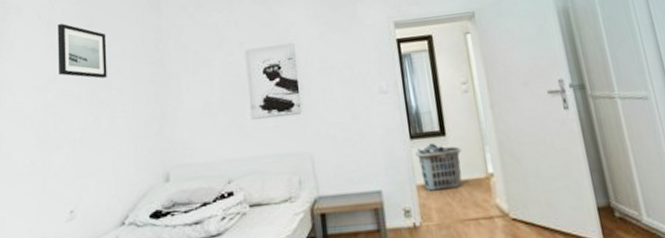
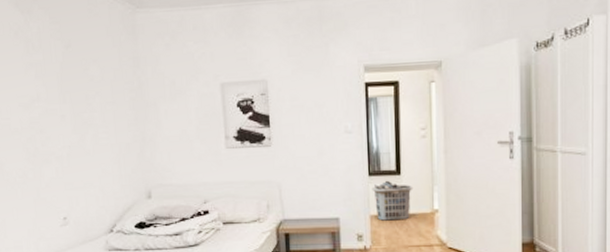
wall art: present [58,23,107,79] -> none [35,43,88,101]

